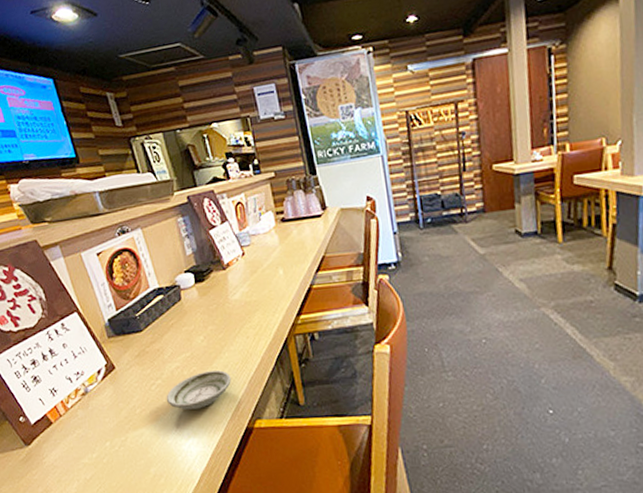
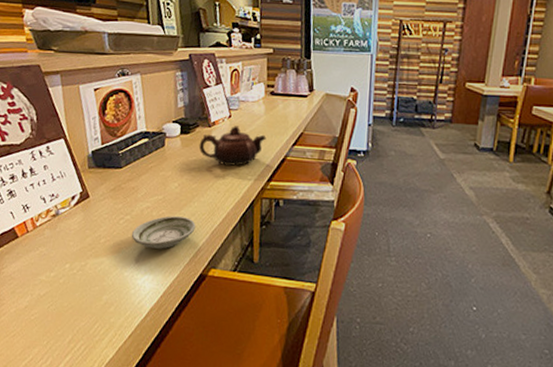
teapot: none [217,262,287,307] -> present [199,126,266,166]

